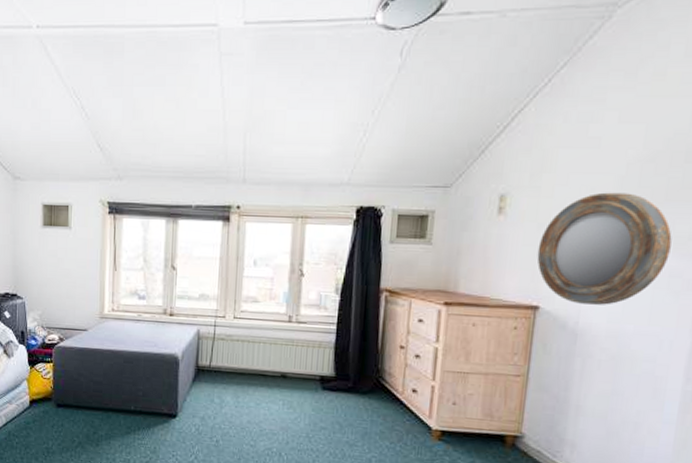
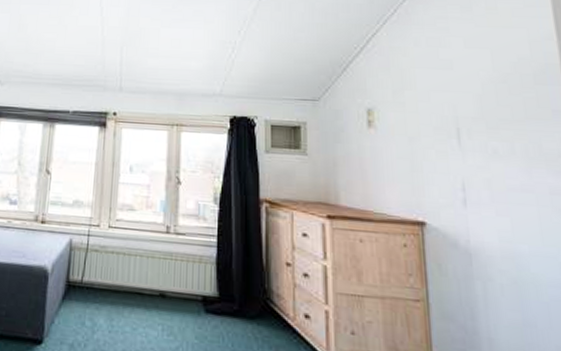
home mirror: present [537,192,672,305] -> none [413,109,545,223]

